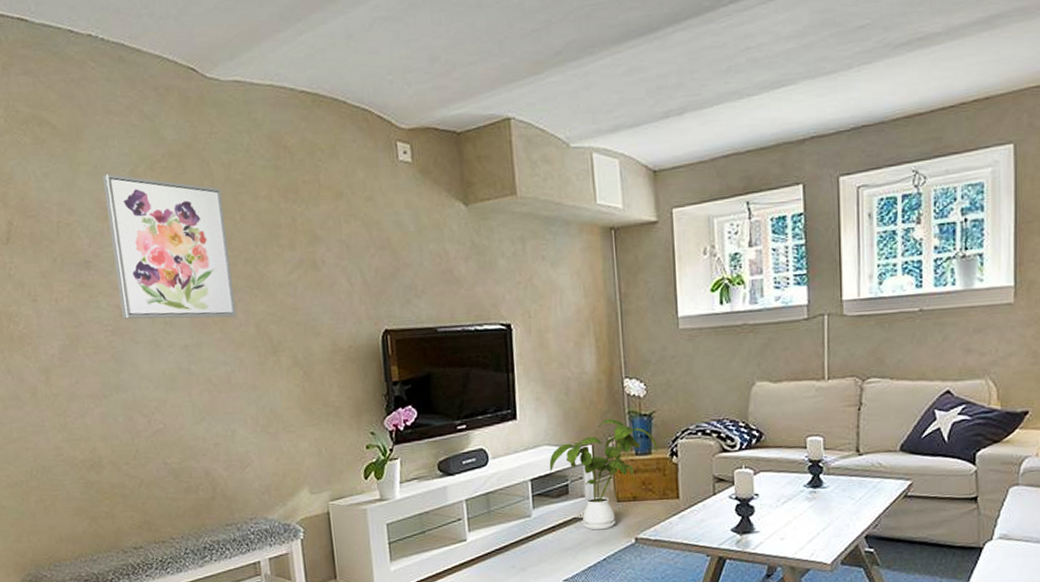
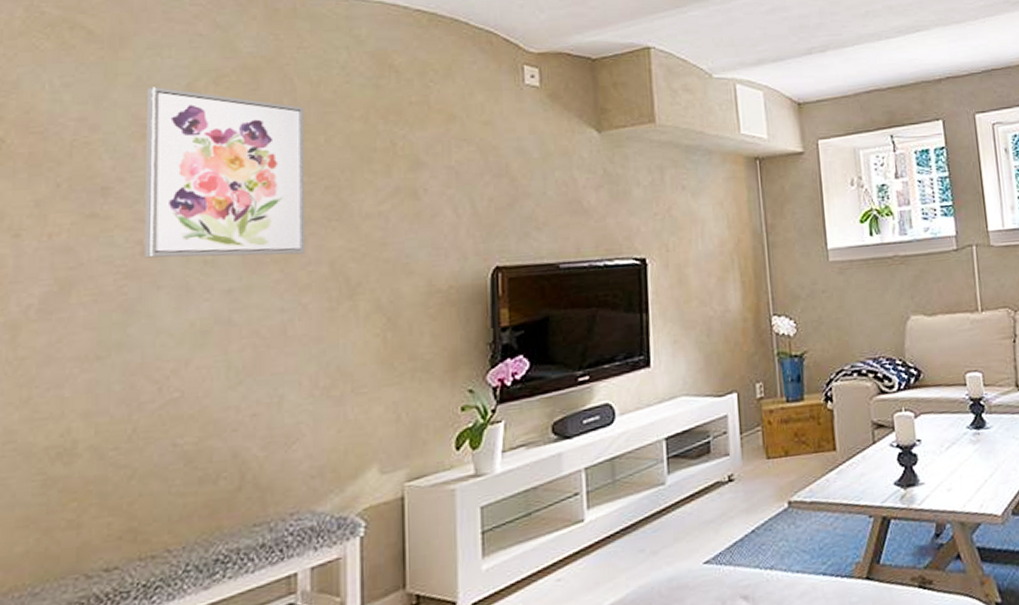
house plant: present [549,418,658,530] -> none [687,361,811,496]

